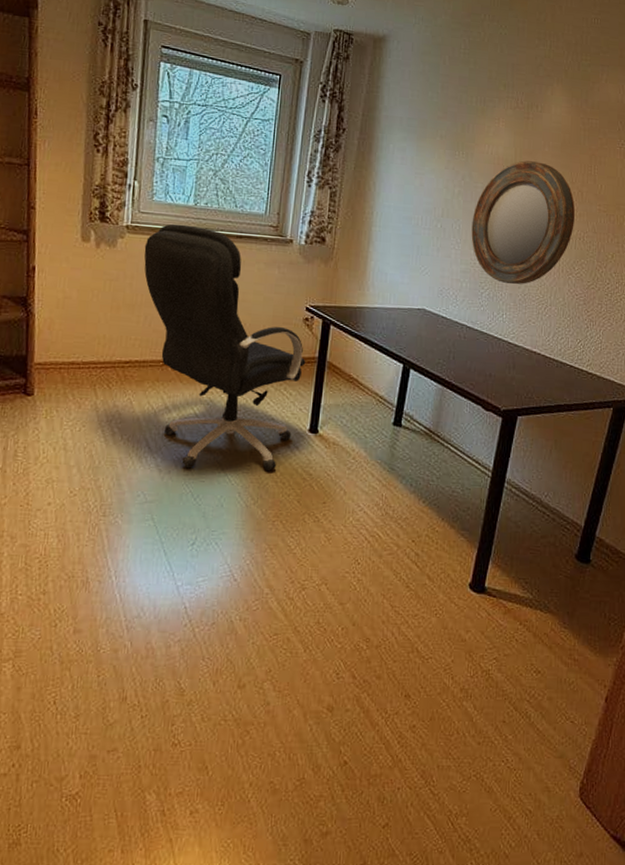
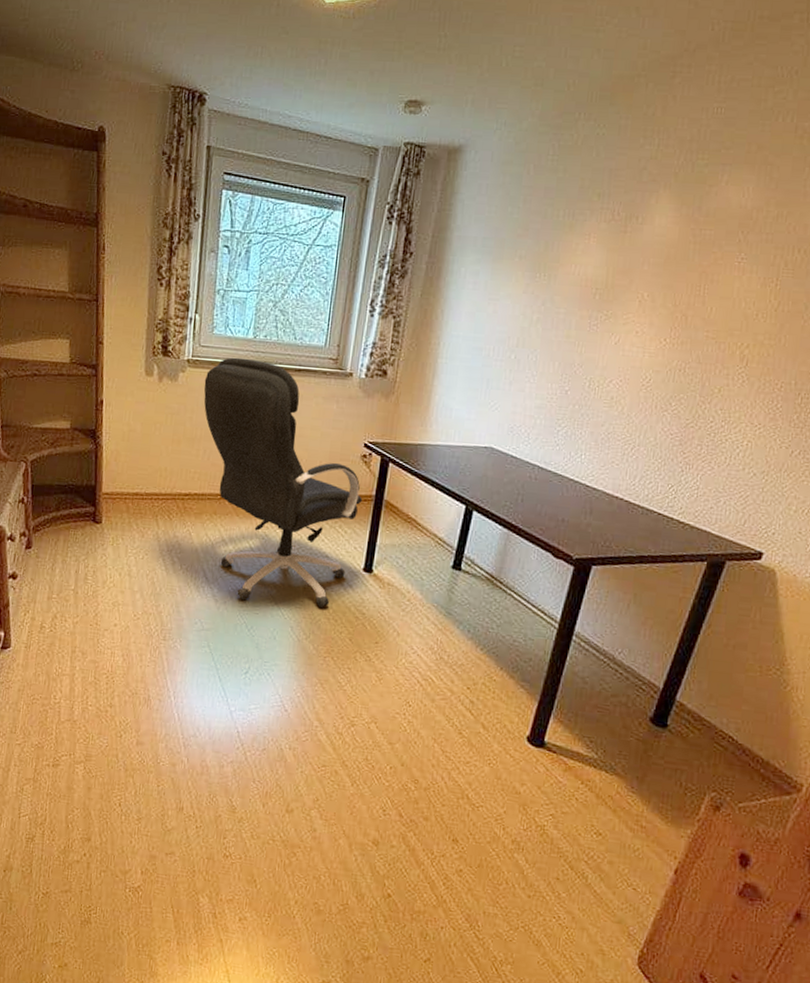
home mirror: present [471,160,575,285] -> none [549,281,677,422]

